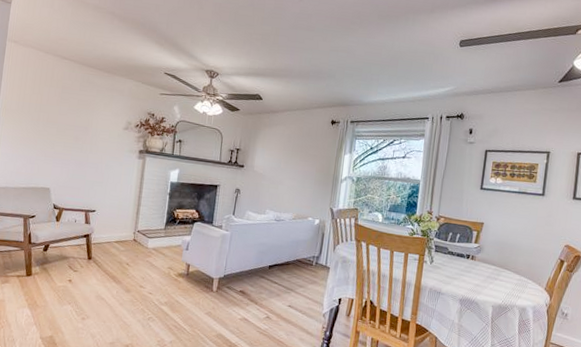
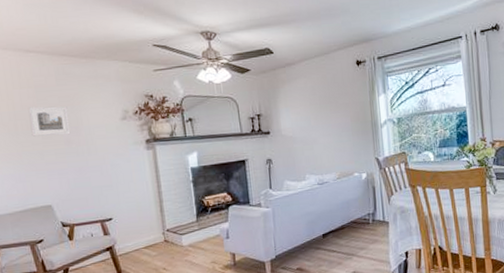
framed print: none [49,103,83,133] -> present [28,106,71,137]

